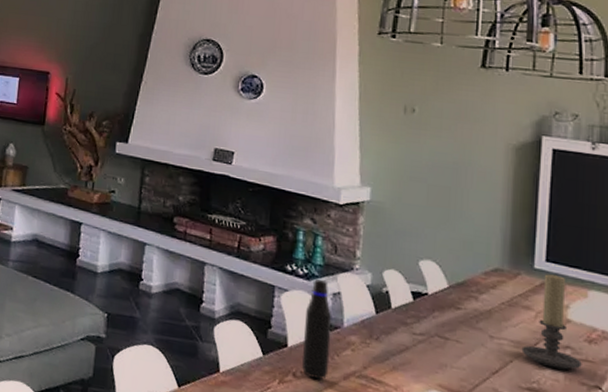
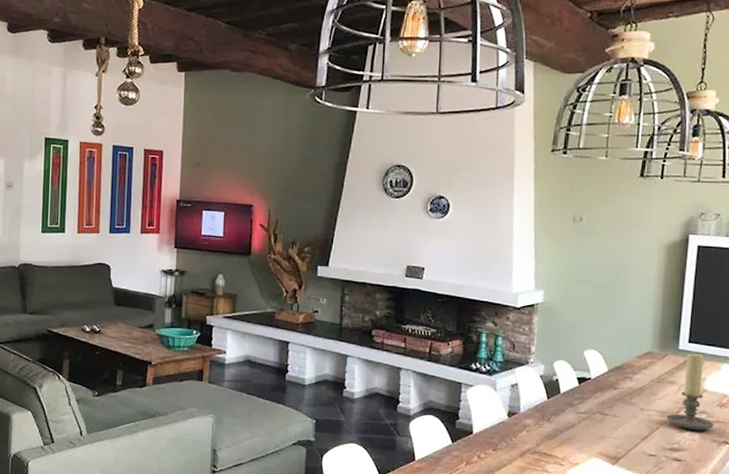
water bottle: present [301,279,332,380] -> none [484,374,511,459]

